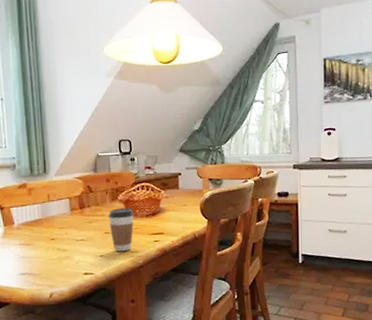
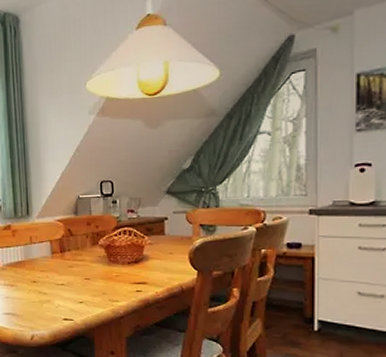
coffee cup: present [108,208,134,252] -> none [89,253,115,300]

